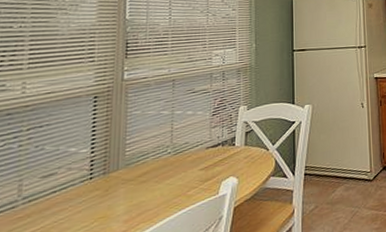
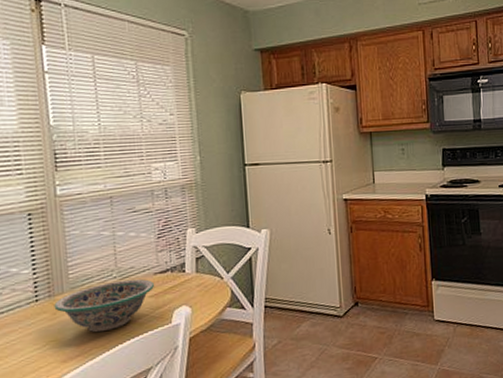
decorative bowl: none [107,153,206,207] -> present [54,279,155,333]

